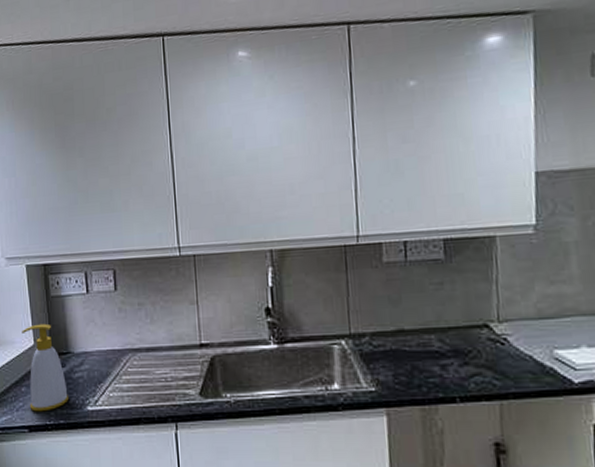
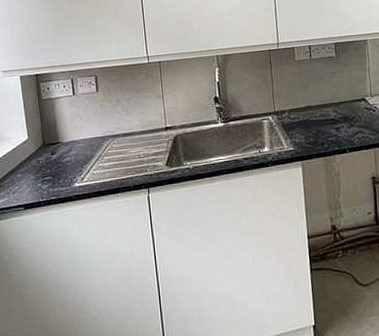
soap bottle: present [22,323,68,412] -> none [17,121,59,193]

